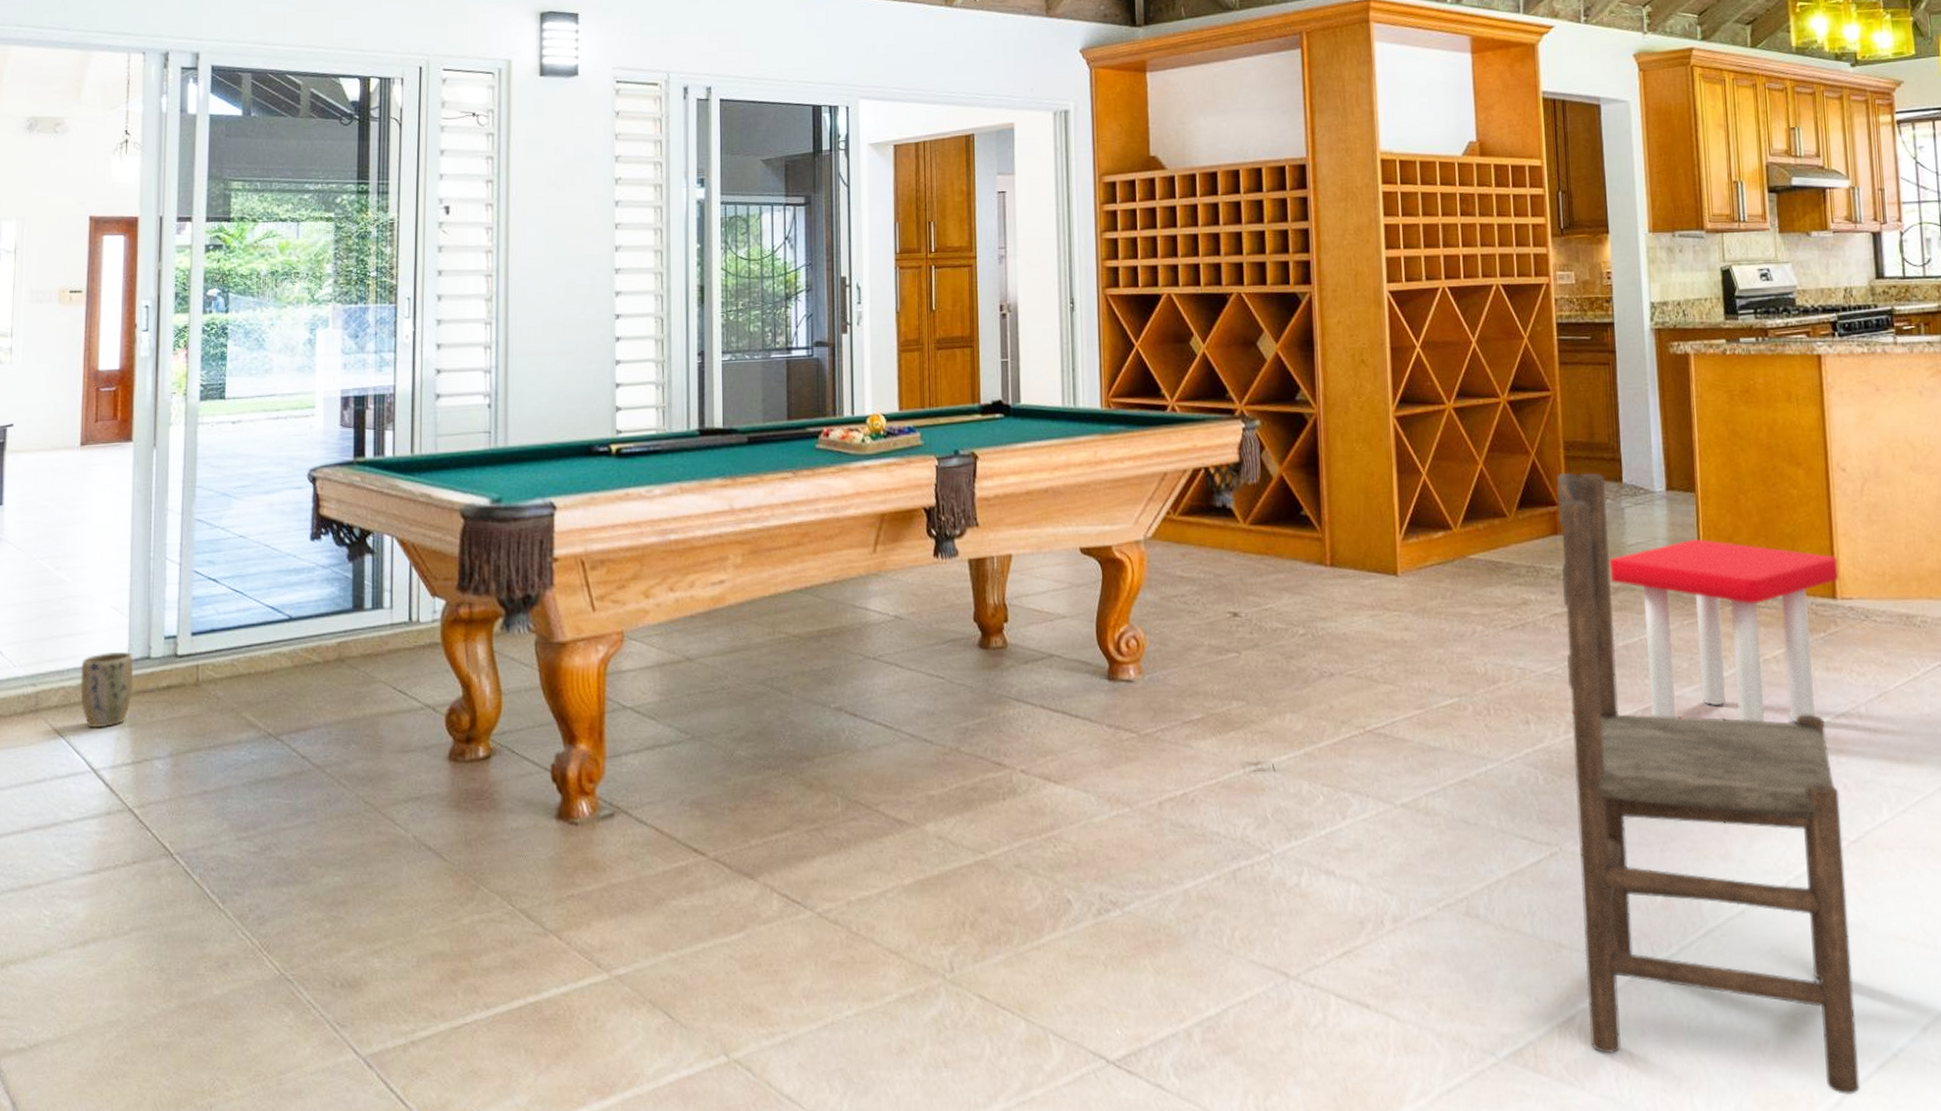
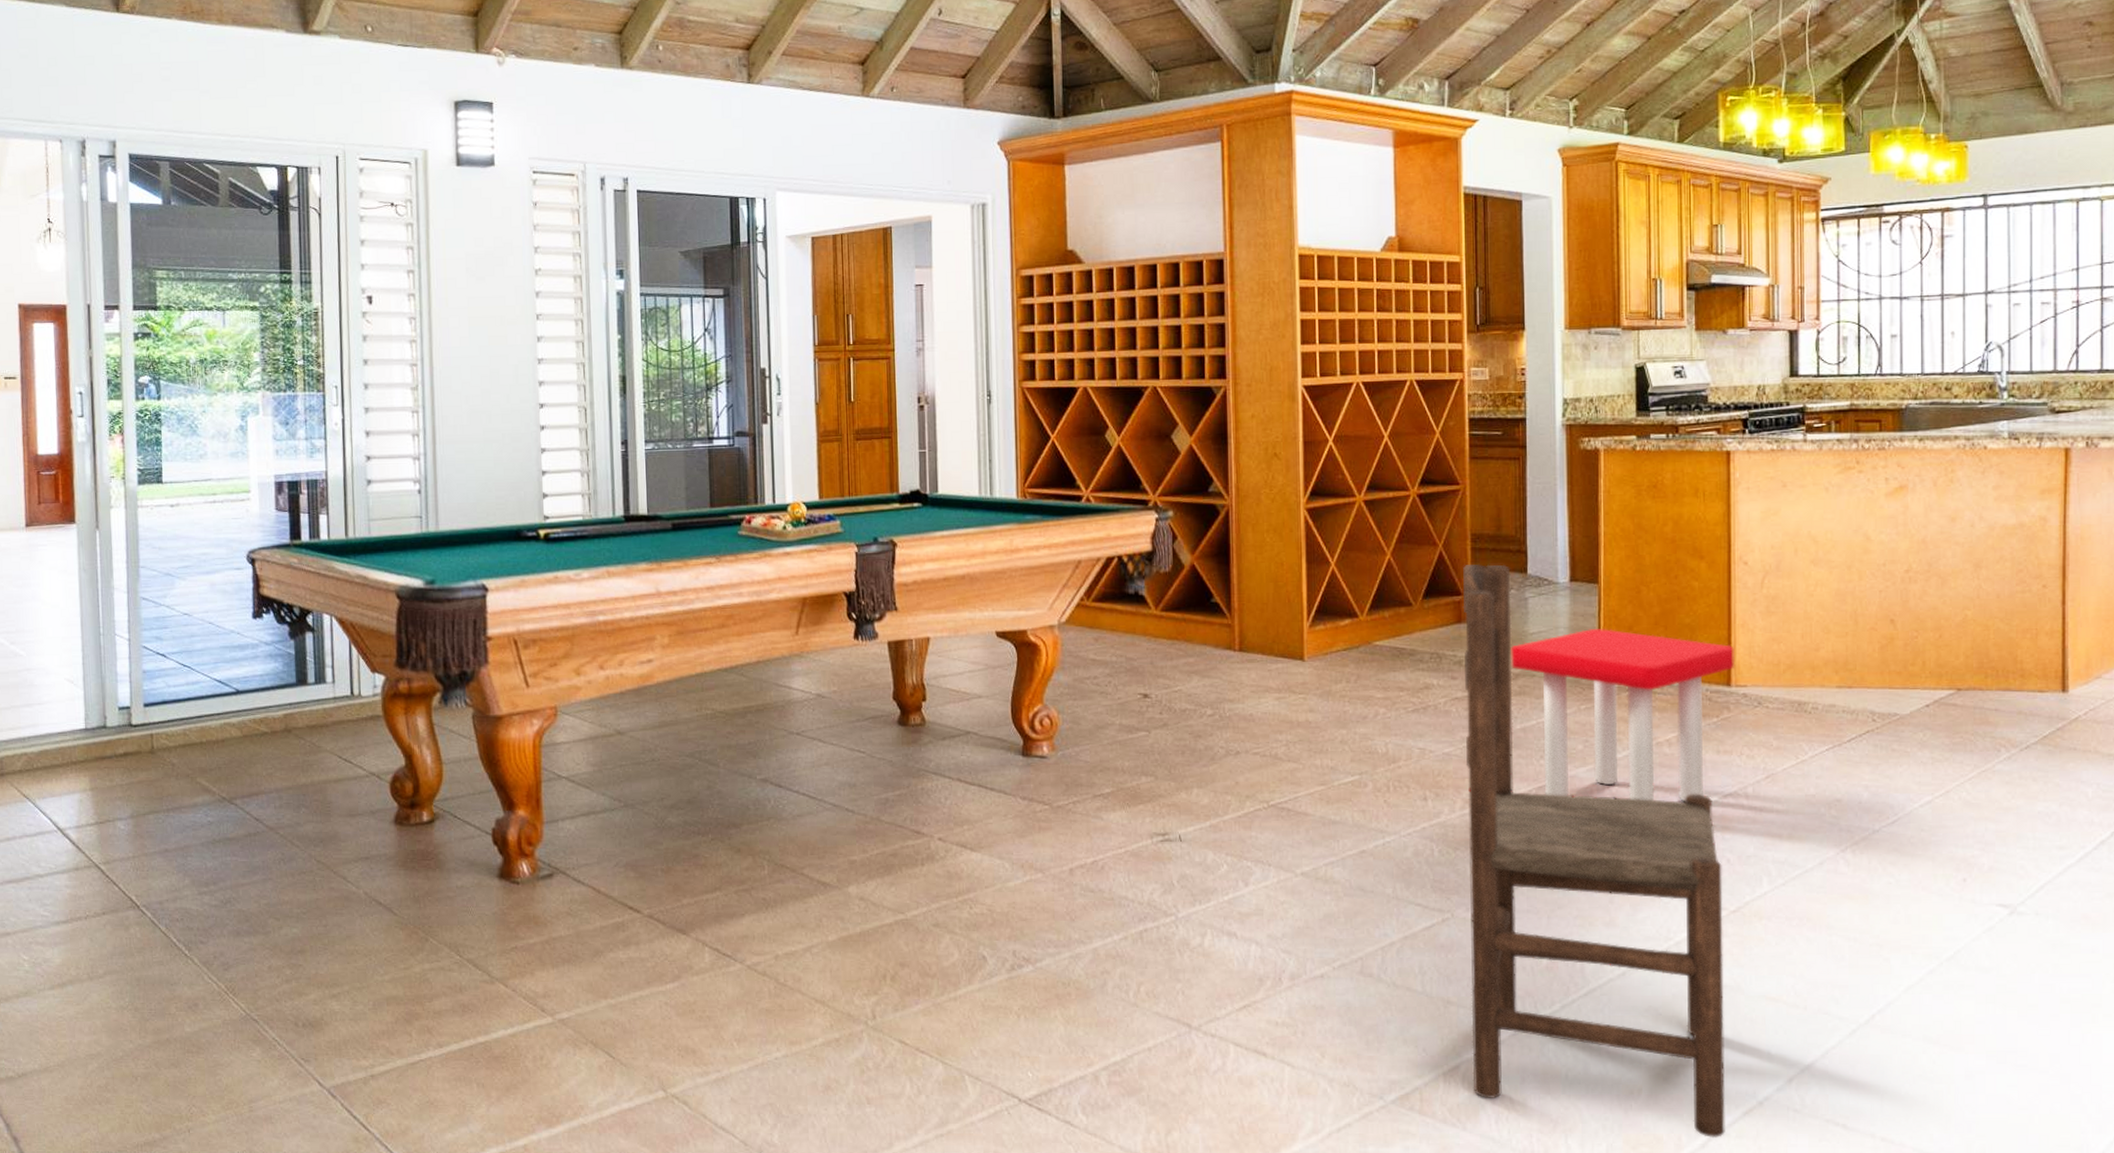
plant pot: present [80,652,134,728] -> none [41,721,92,791]

